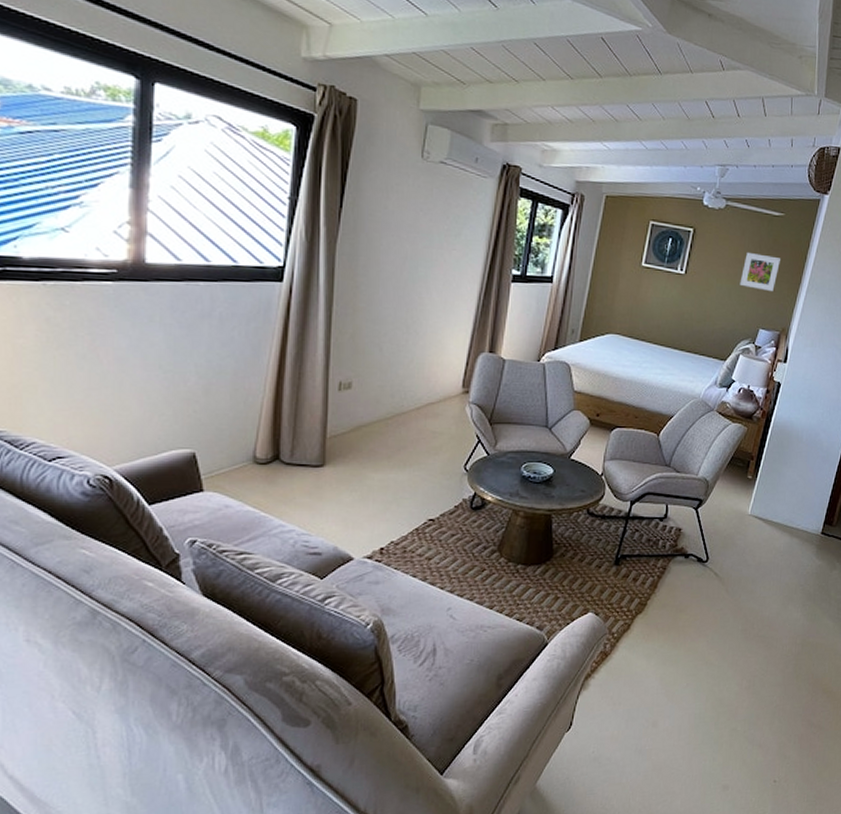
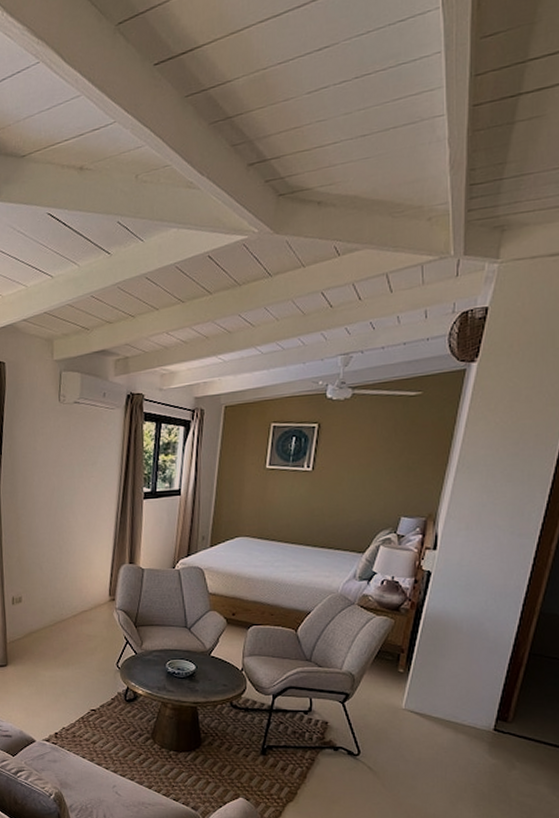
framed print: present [740,252,780,291] -> none [374,438,421,477]

